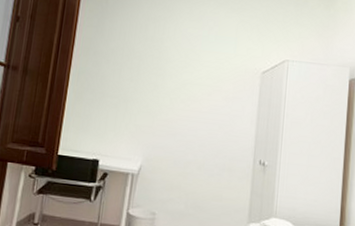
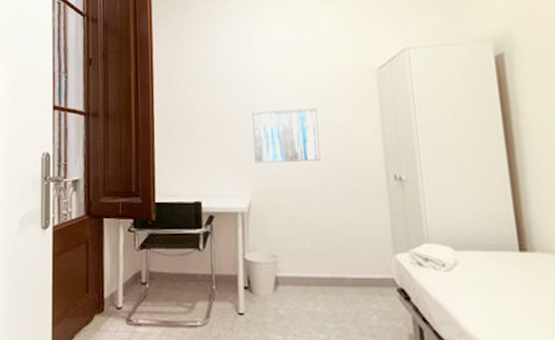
wall art: none [149,90,209,140] -> present [252,108,321,163]

